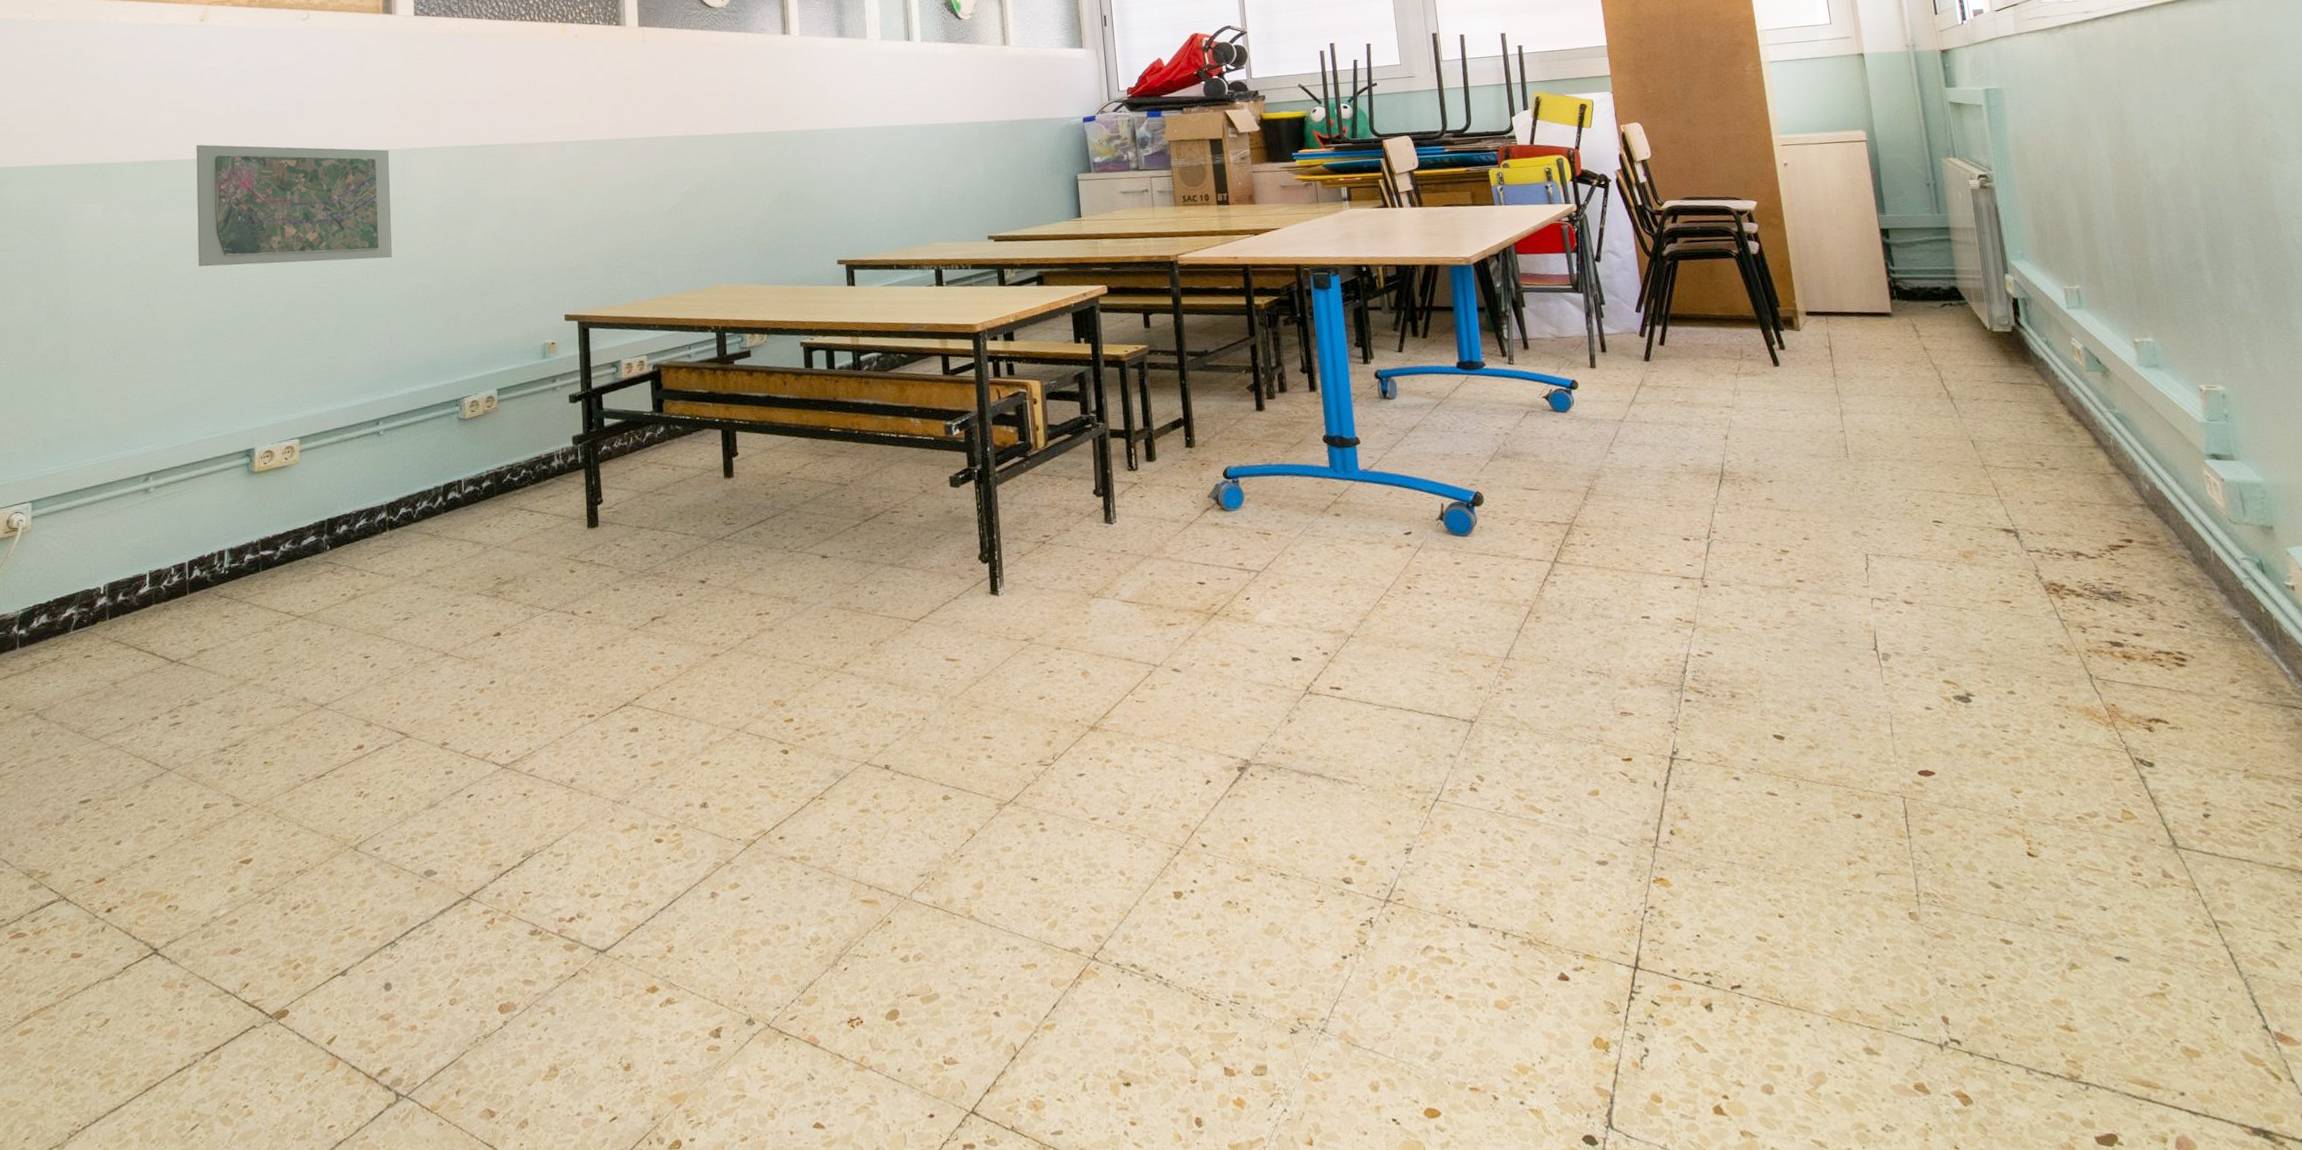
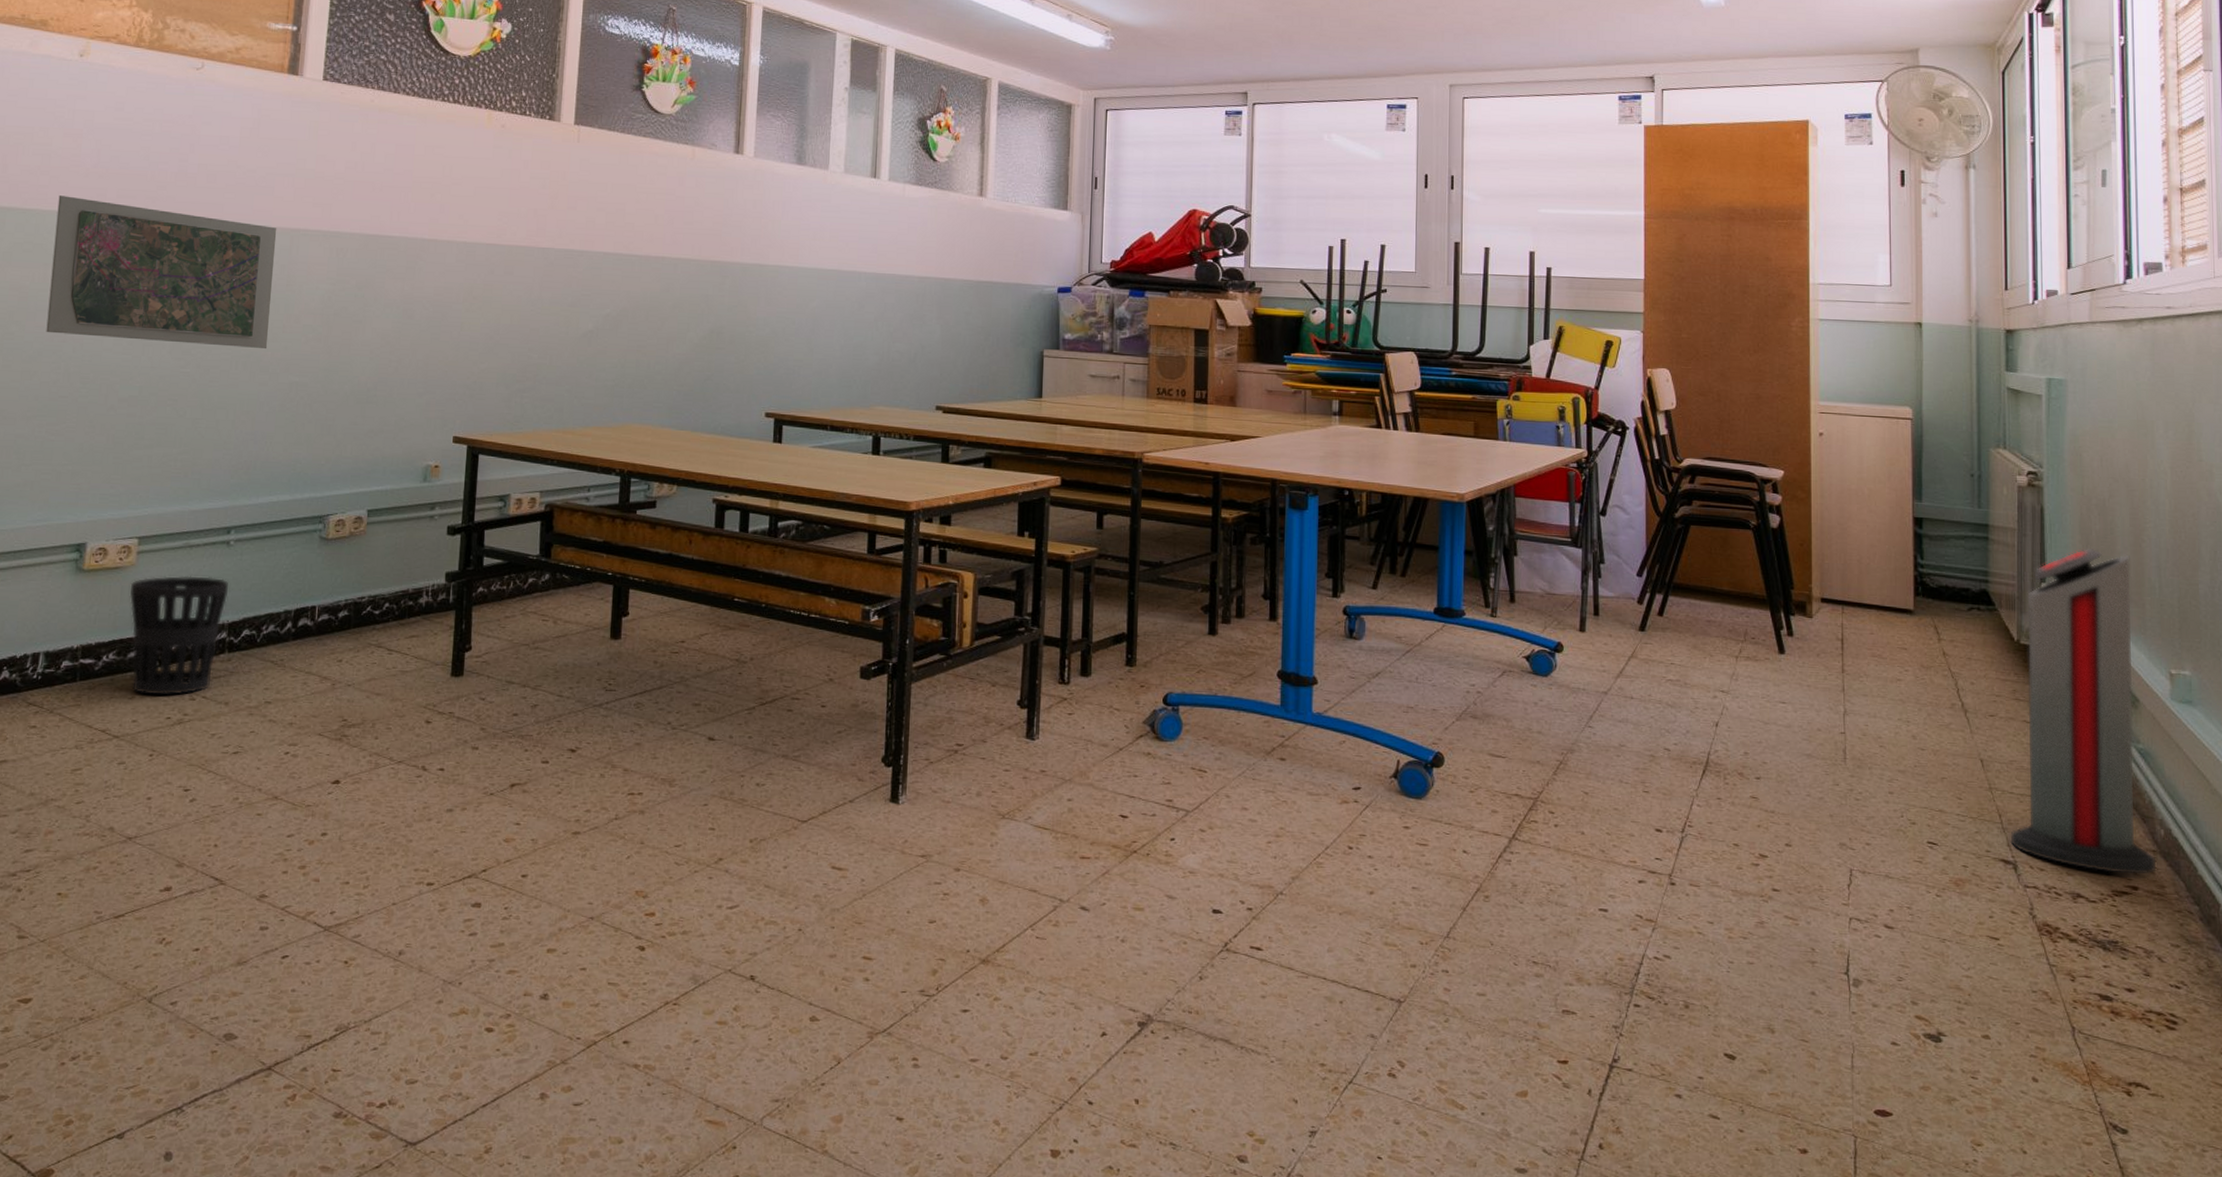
wastebasket: none [297,465,383,577] -> present [129,576,228,696]
air purifier: none [1994,237,2146,530] -> present [2010,547,2157,875]

